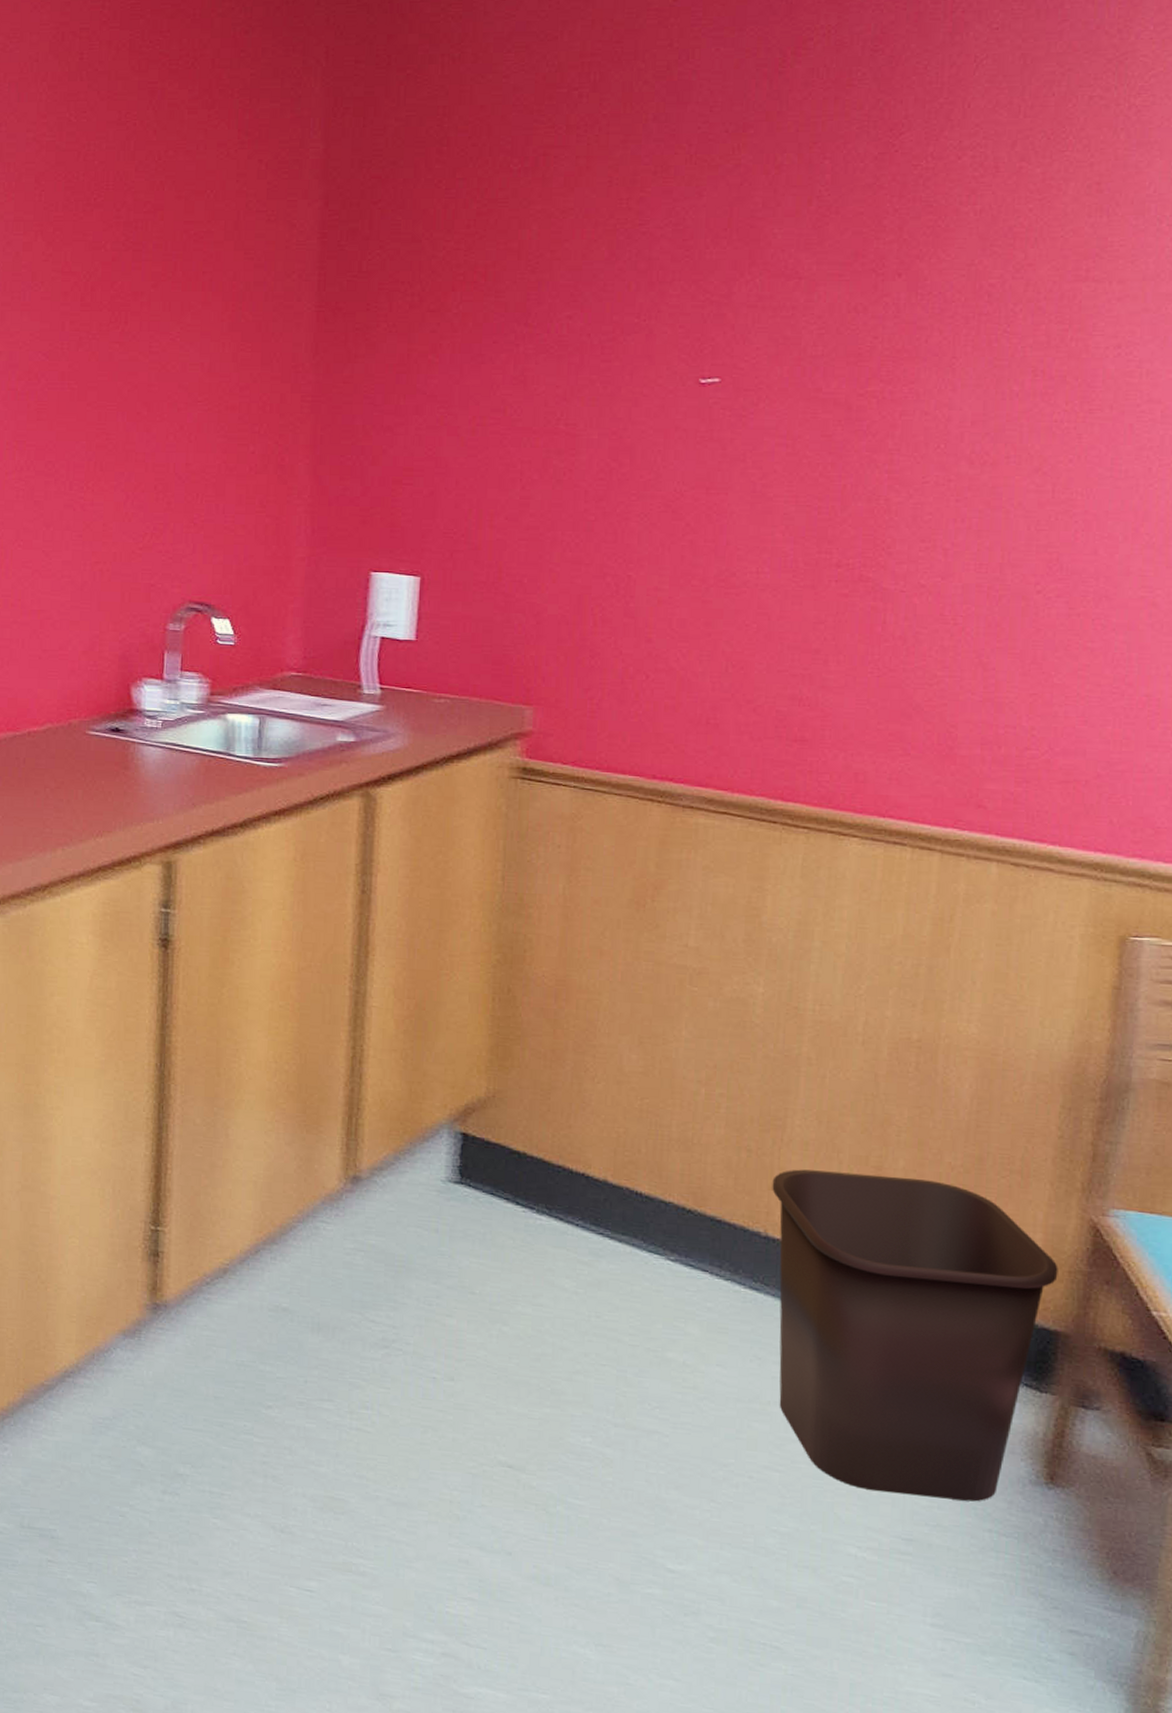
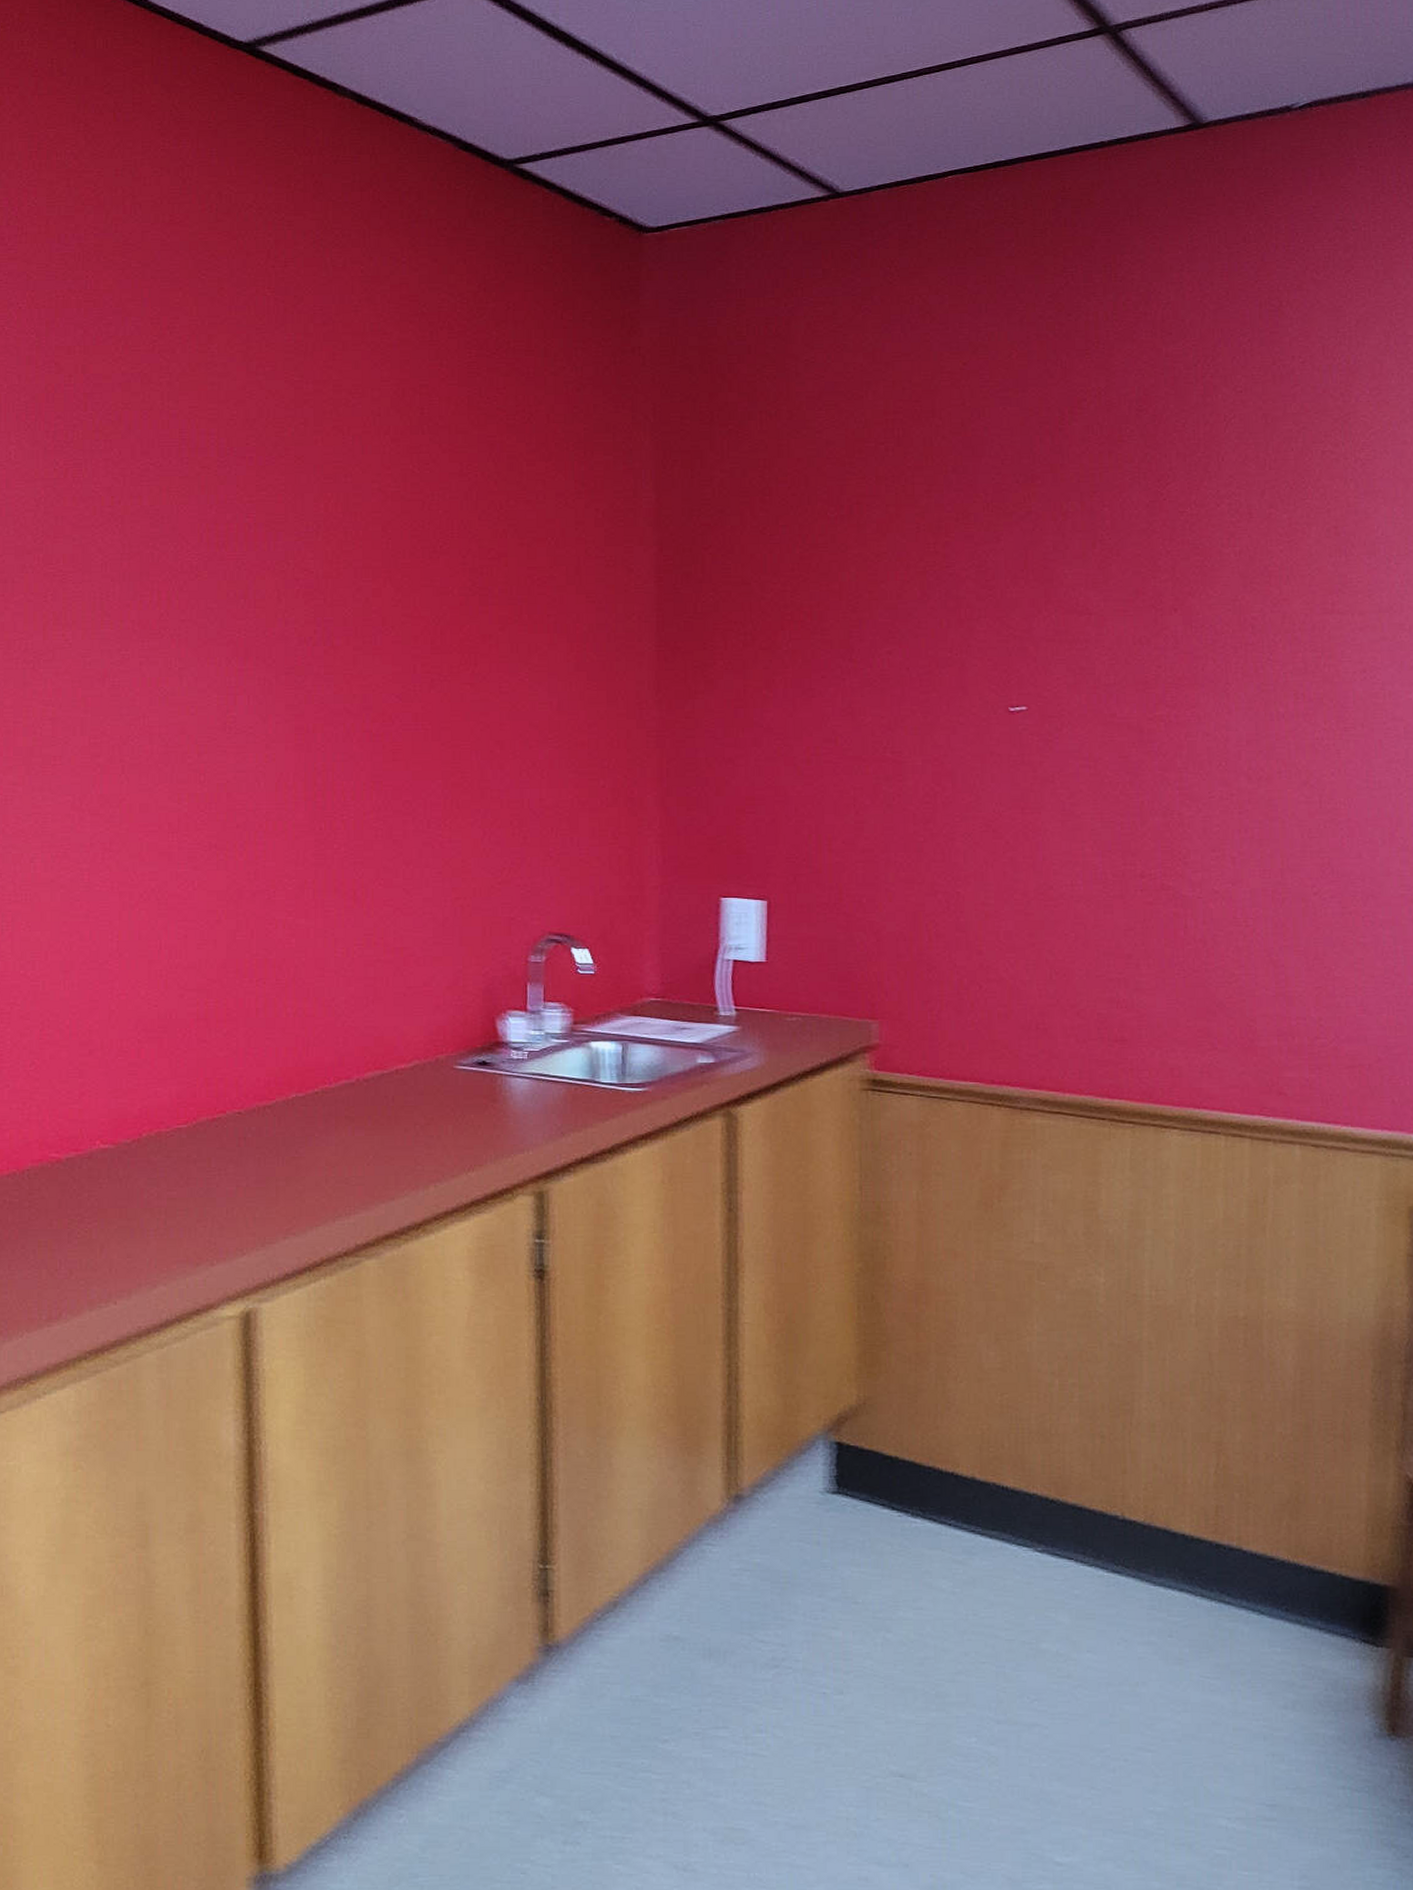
waste bin: present [772,1169,1058,1502] -> none [1125,1450,1383,1761]

